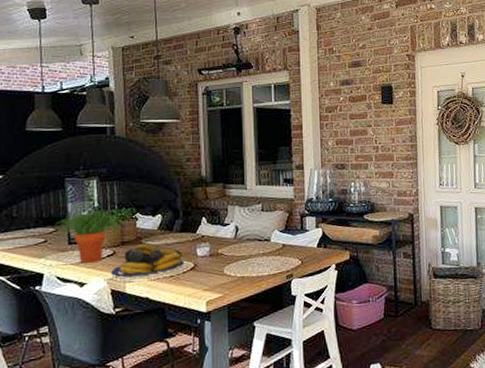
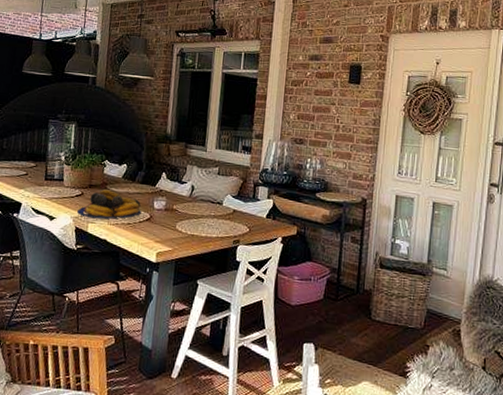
potted plant: present [54,210,124,264] -> none [35,151,93,201]

